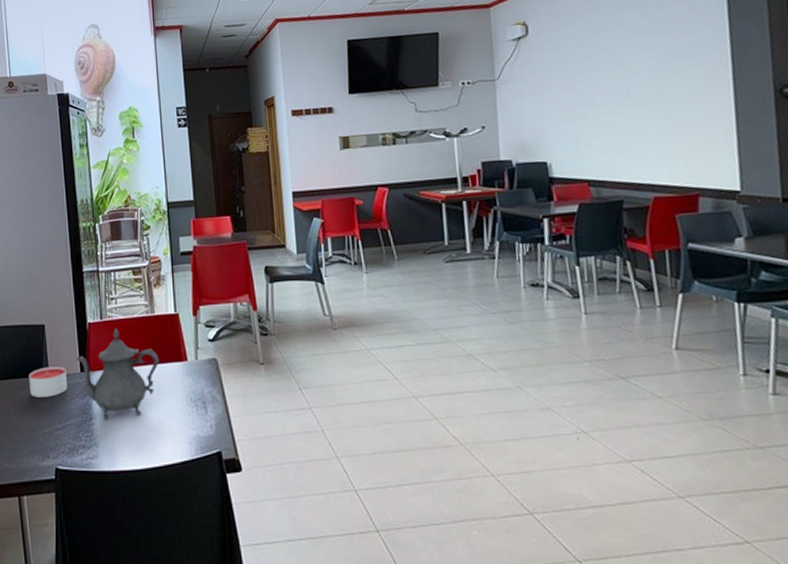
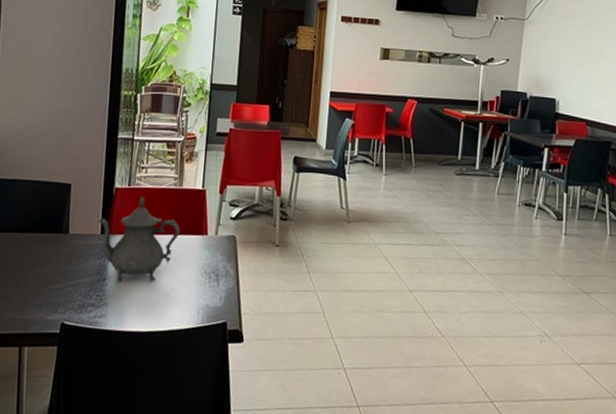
candle: present [29,366,68,397] -> none [46,225,87,255]

